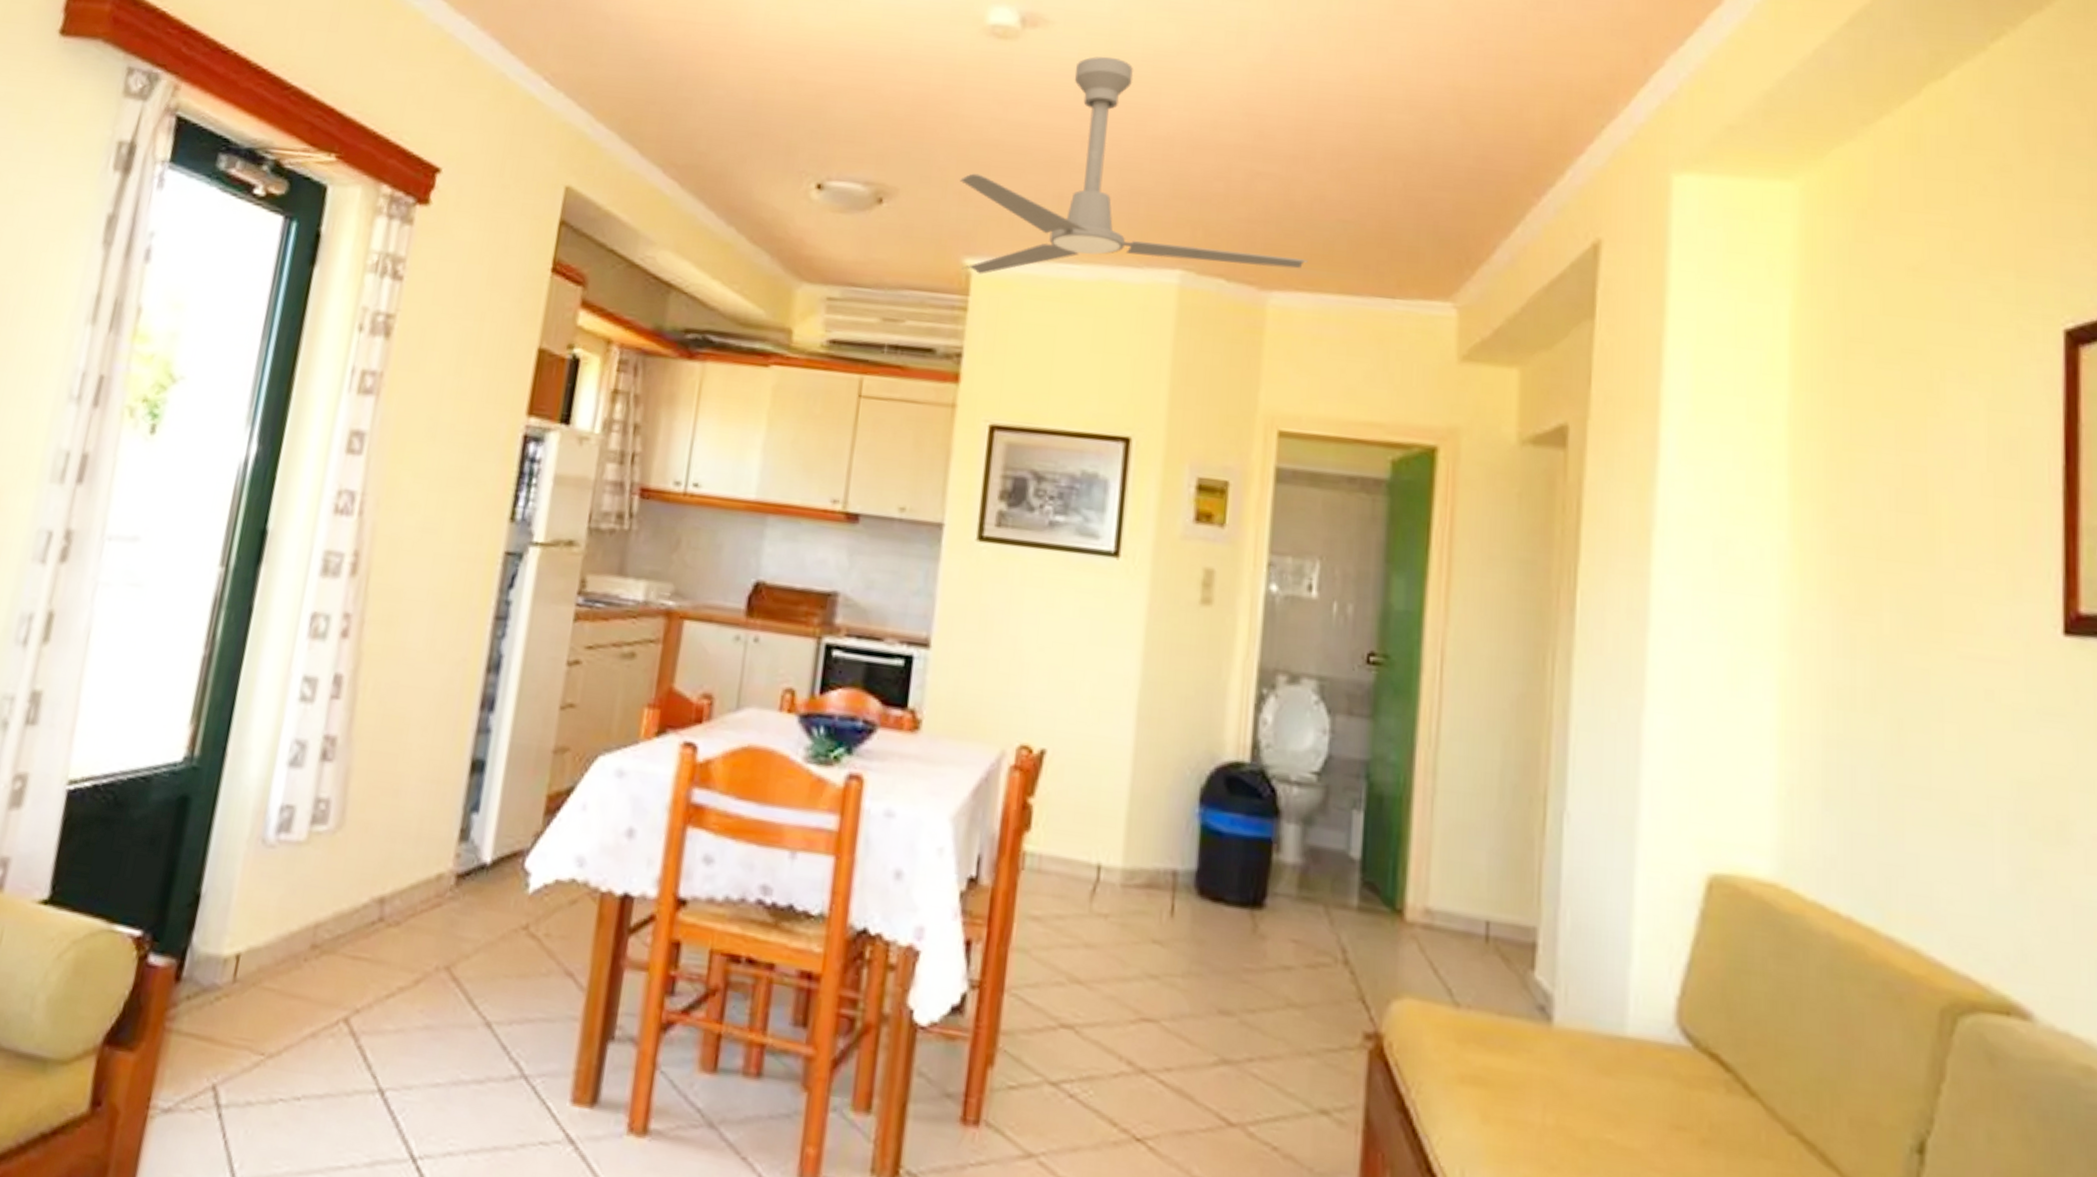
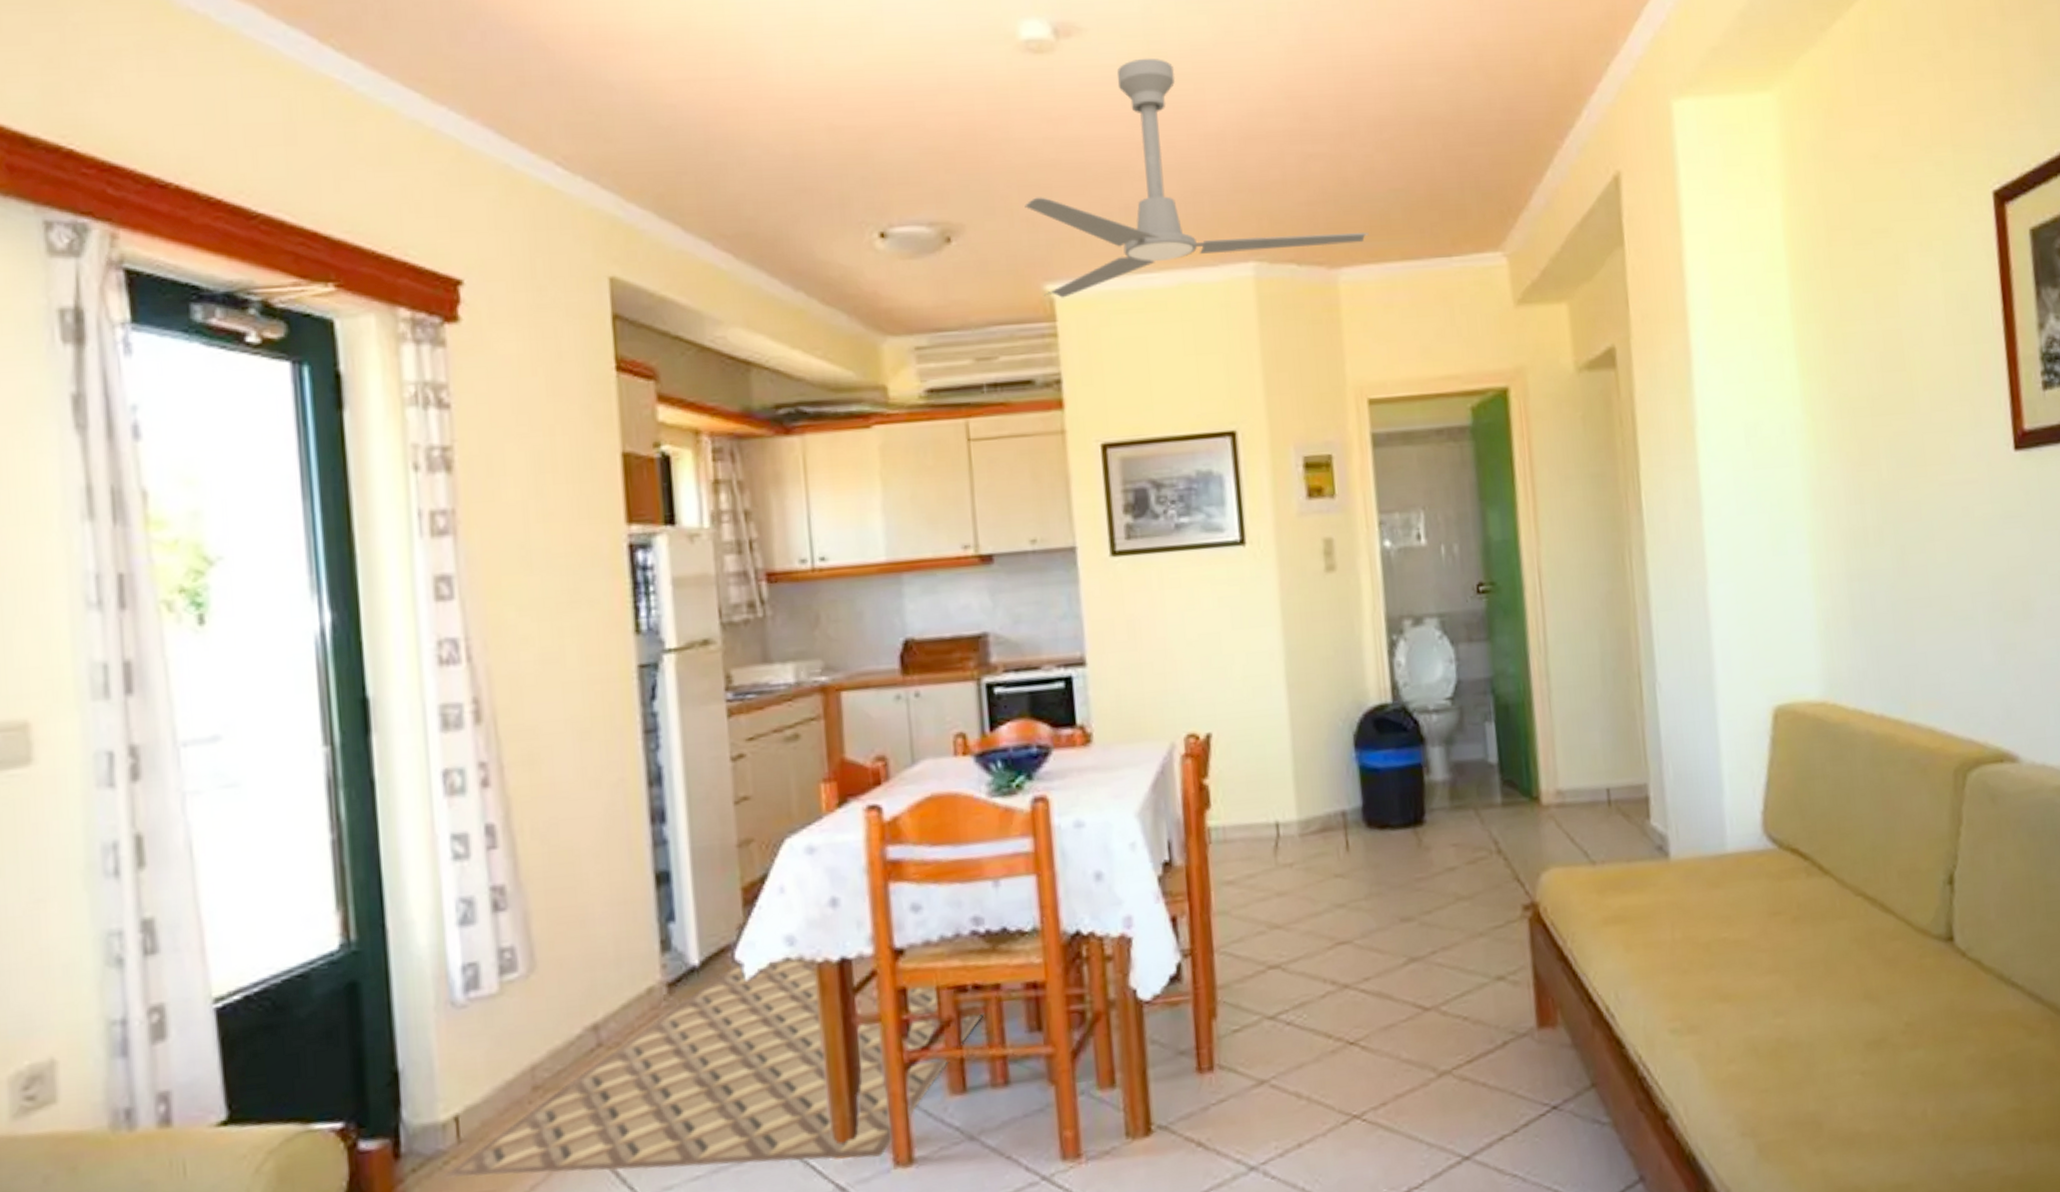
rug: none [212,869,752,1117] -> present [443,959,985,1179]

